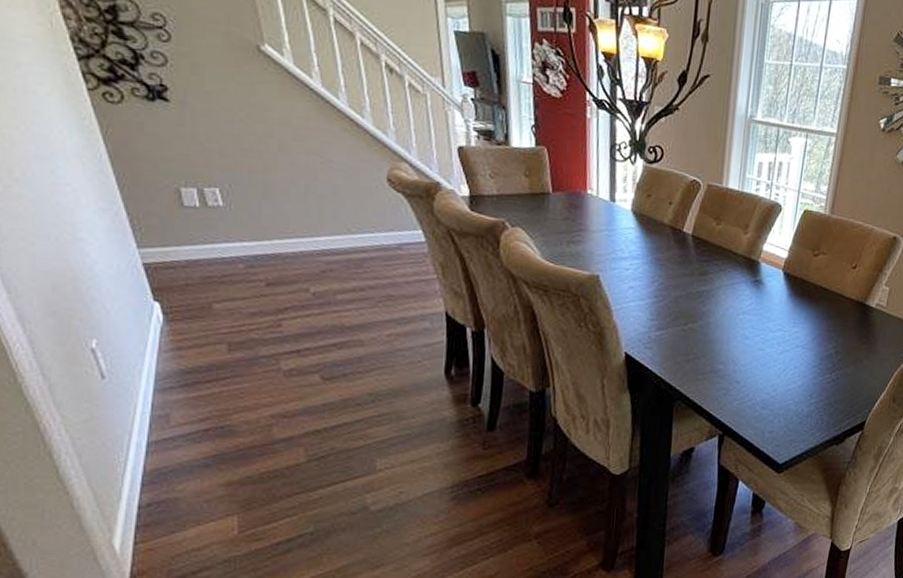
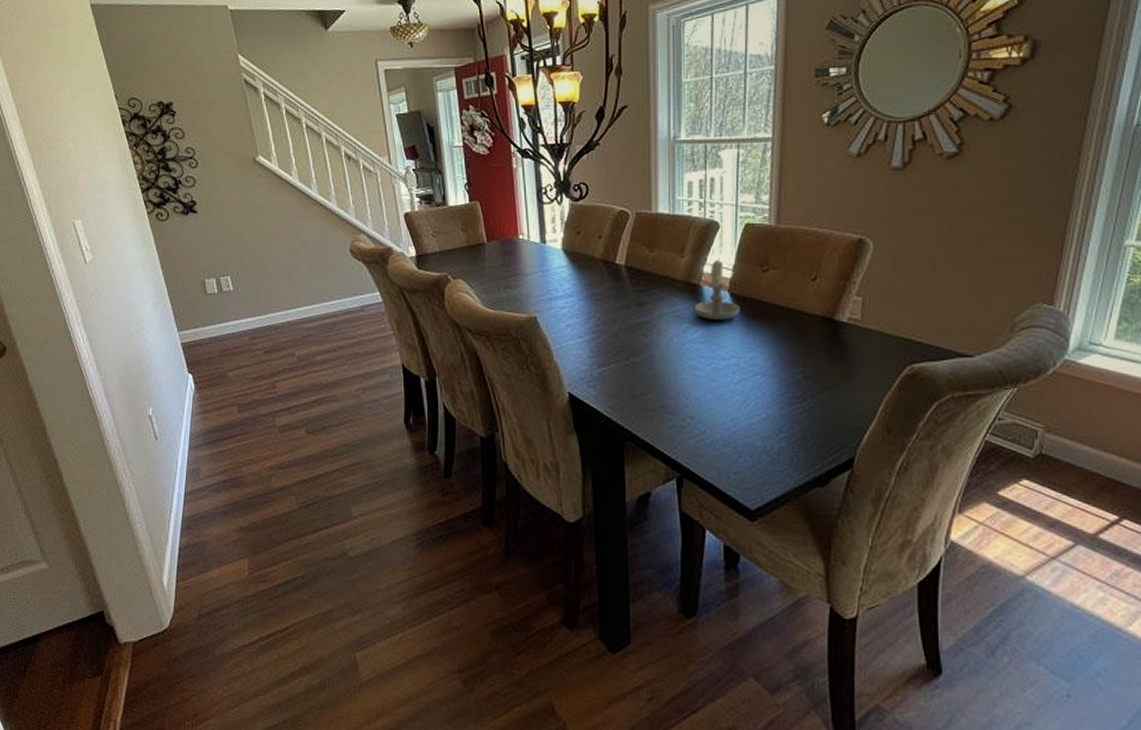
candle: none [750,238,791,296] -> present [694,257,740,321]

